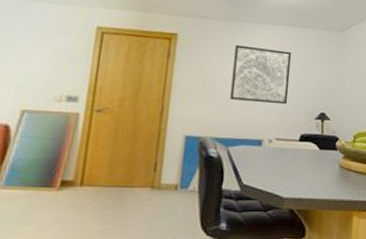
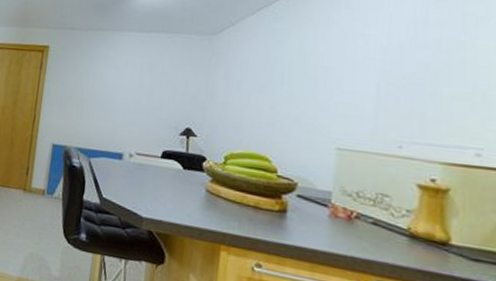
wall art: present [230,44,292,105] -> none [93,54,156,118]

